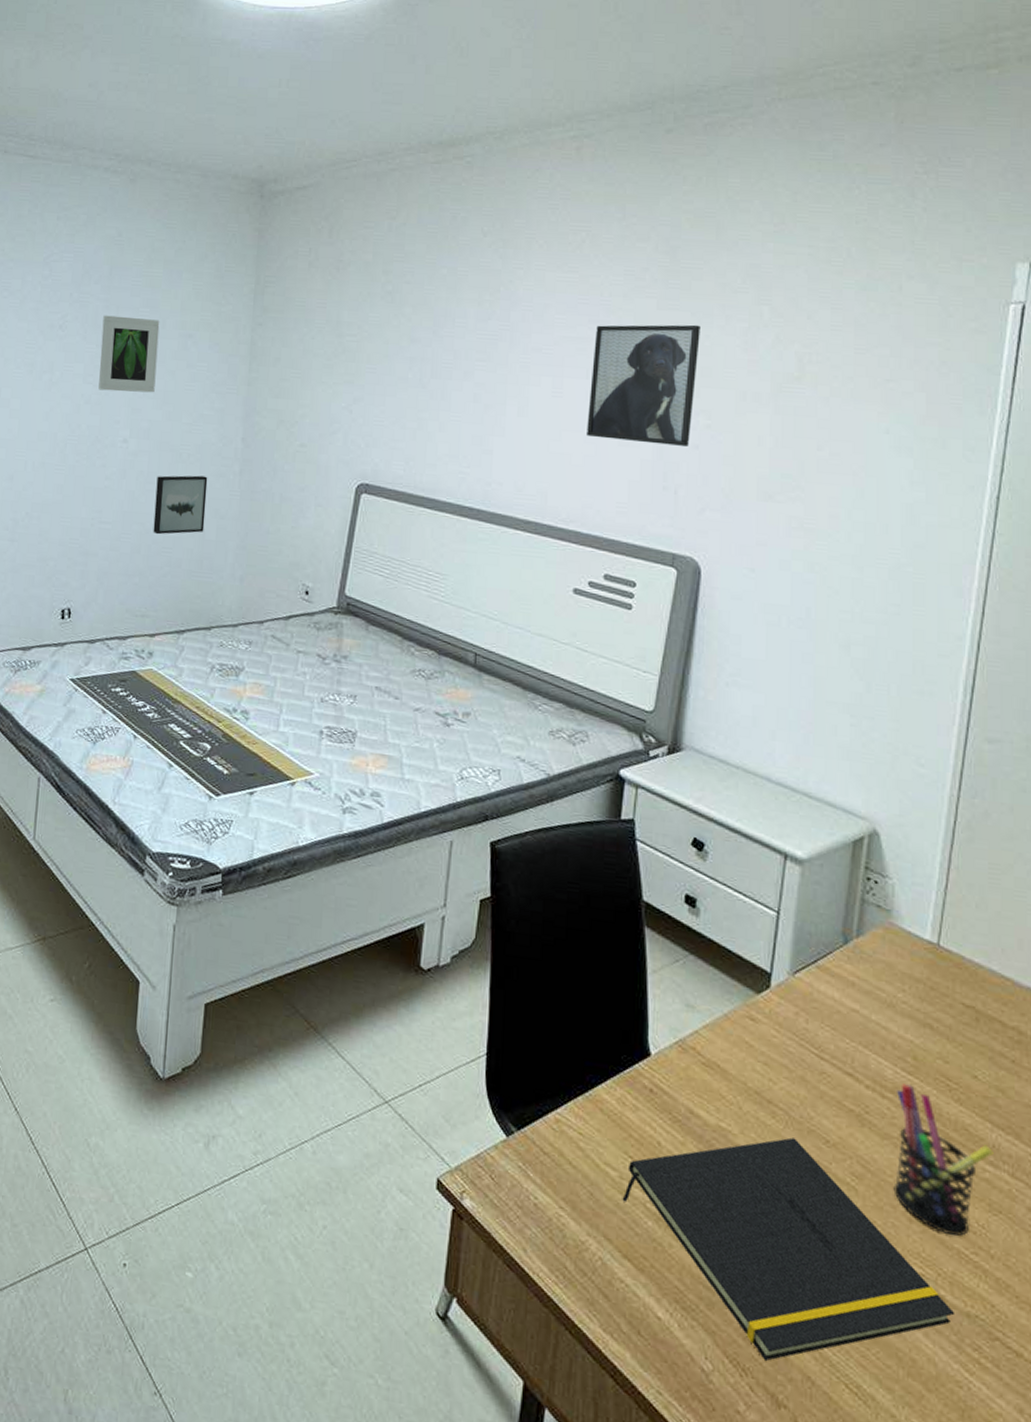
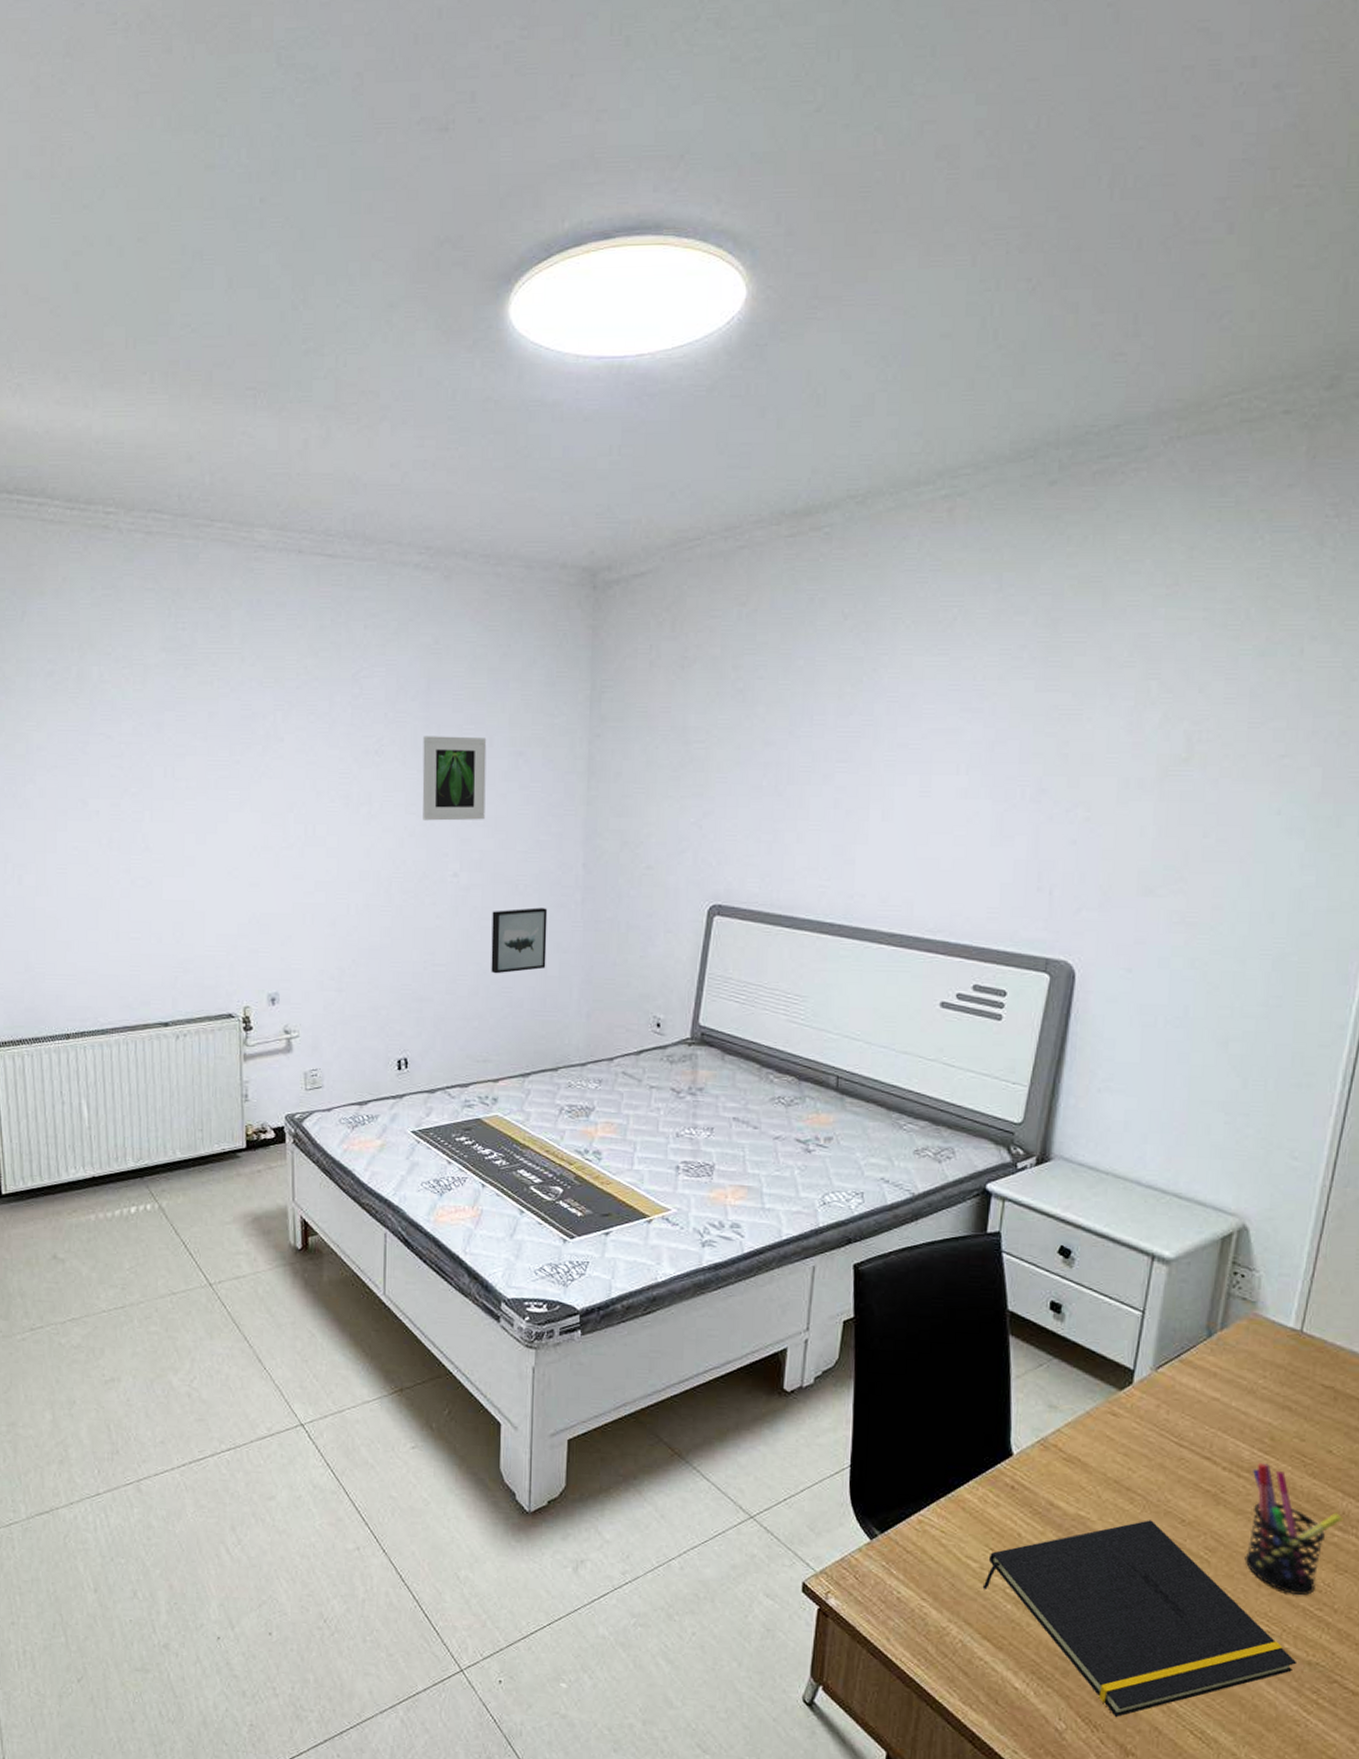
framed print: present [585,324,700,446] -> none [955,706,1082,842]

